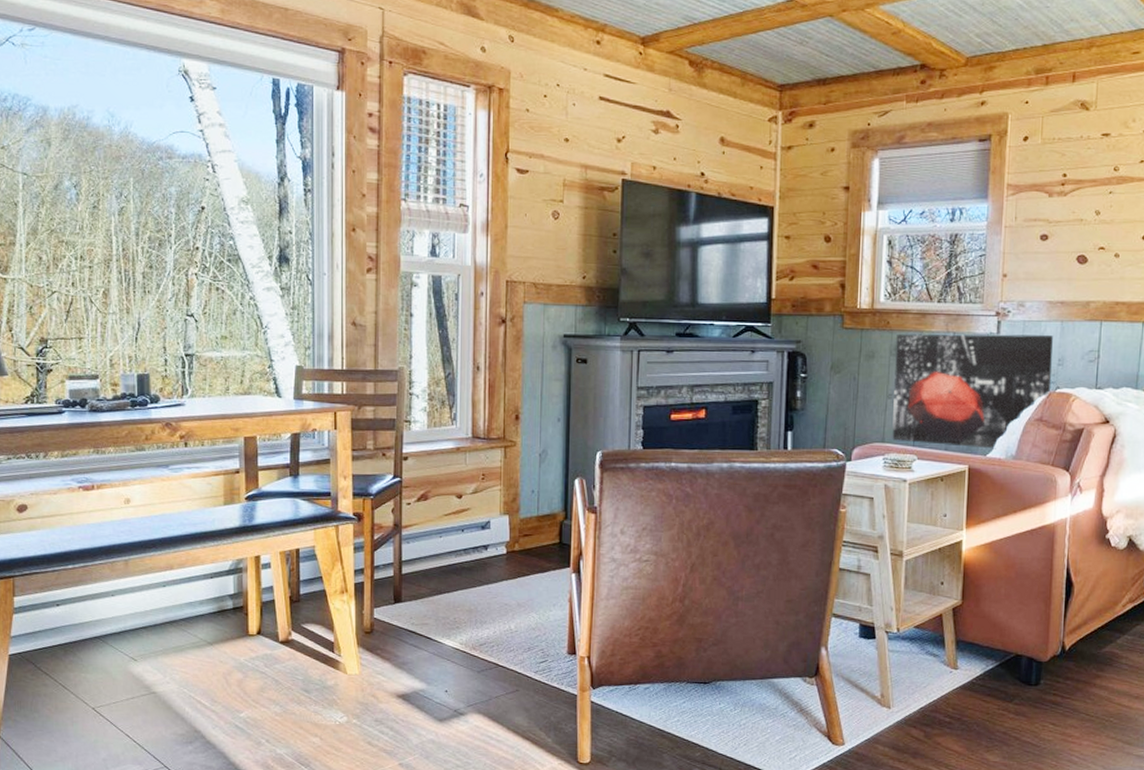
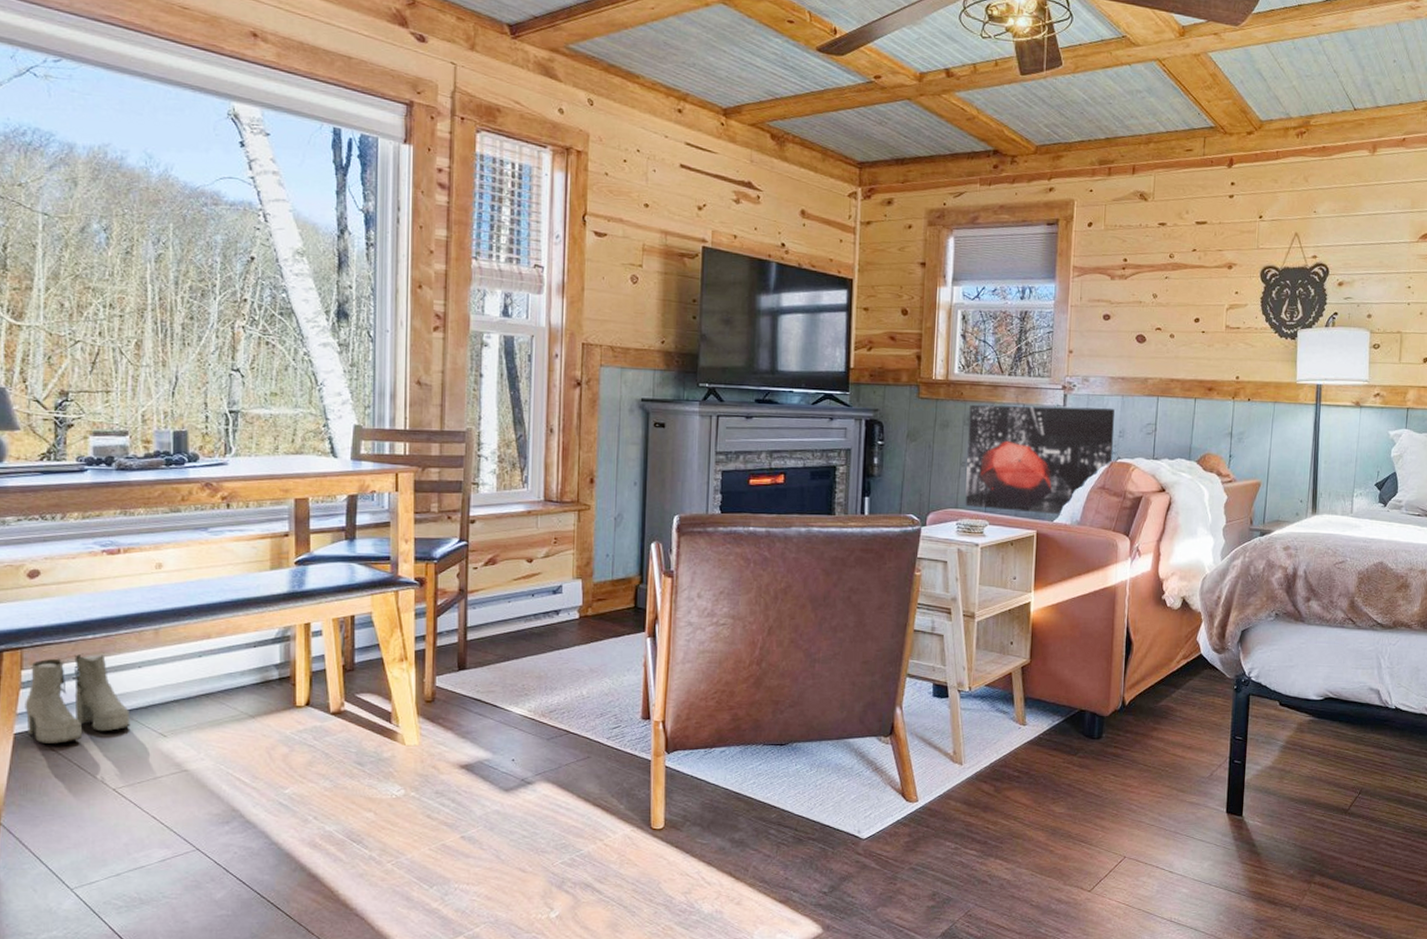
boots: none [17,581,106,665] -> present [25,652,131,744]

